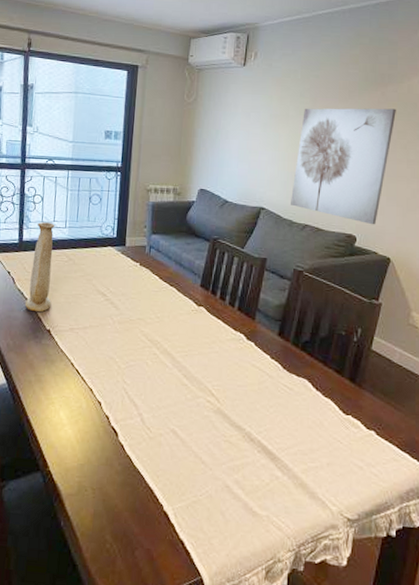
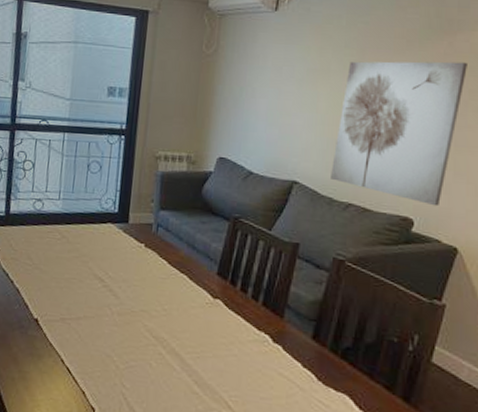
vase: present [24,222,55,312] -> none [9,192,48,298]

